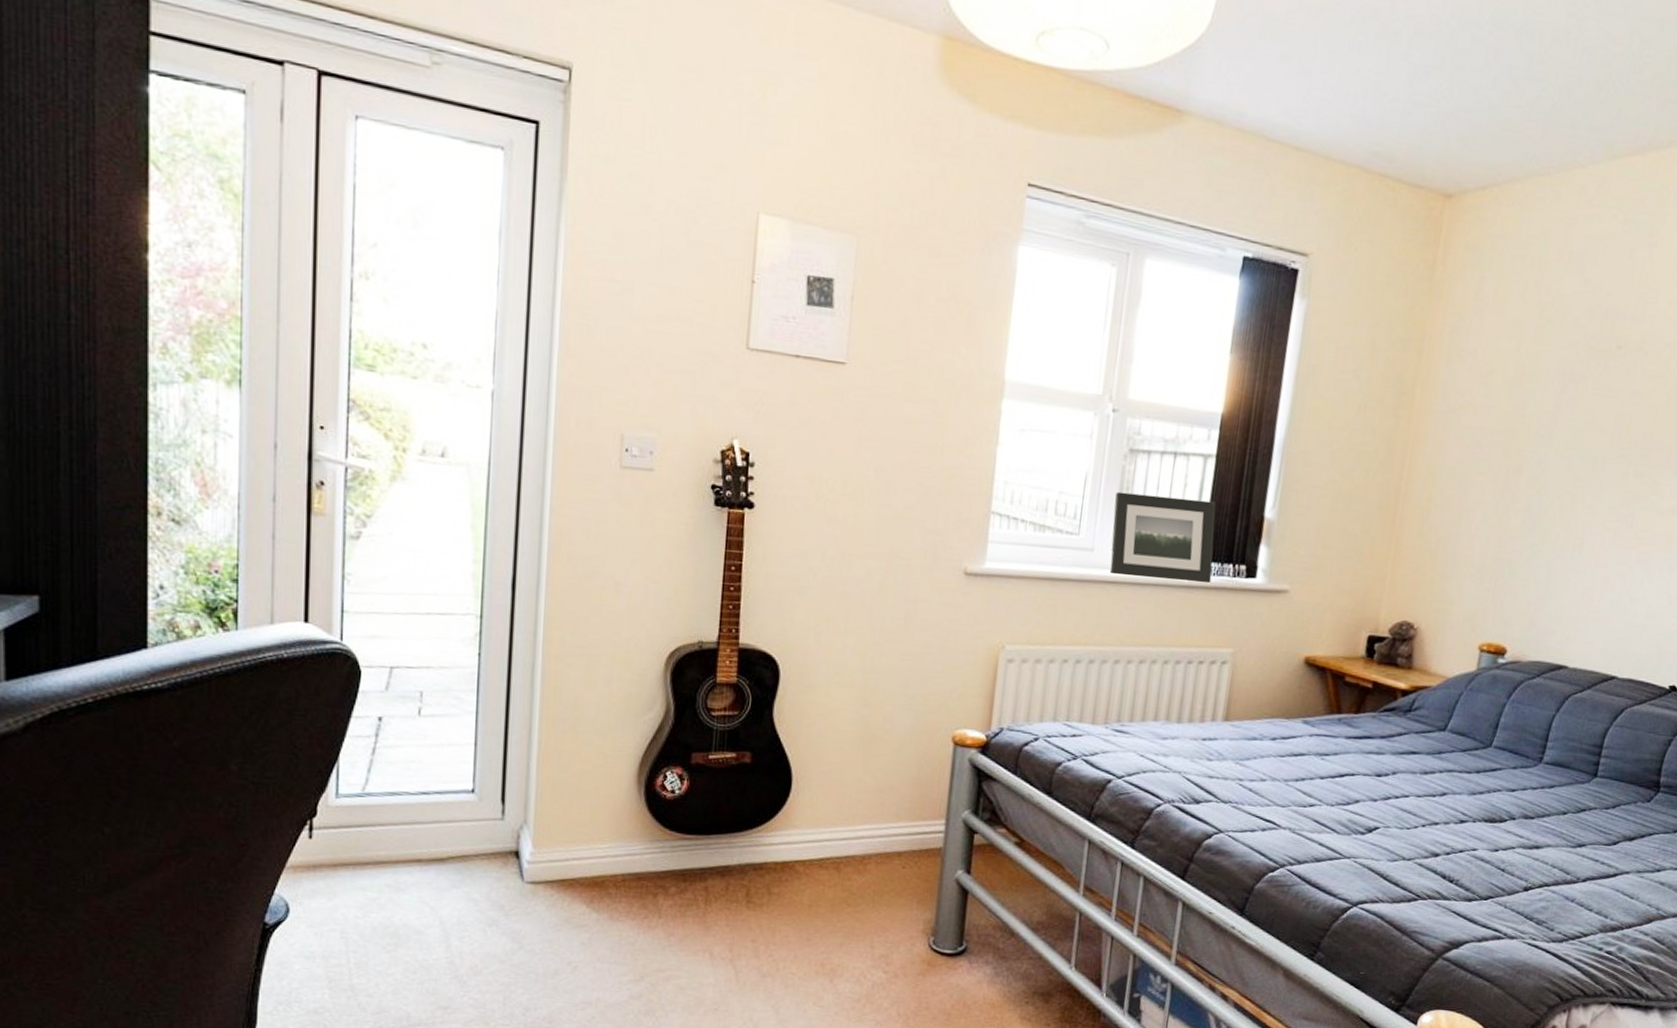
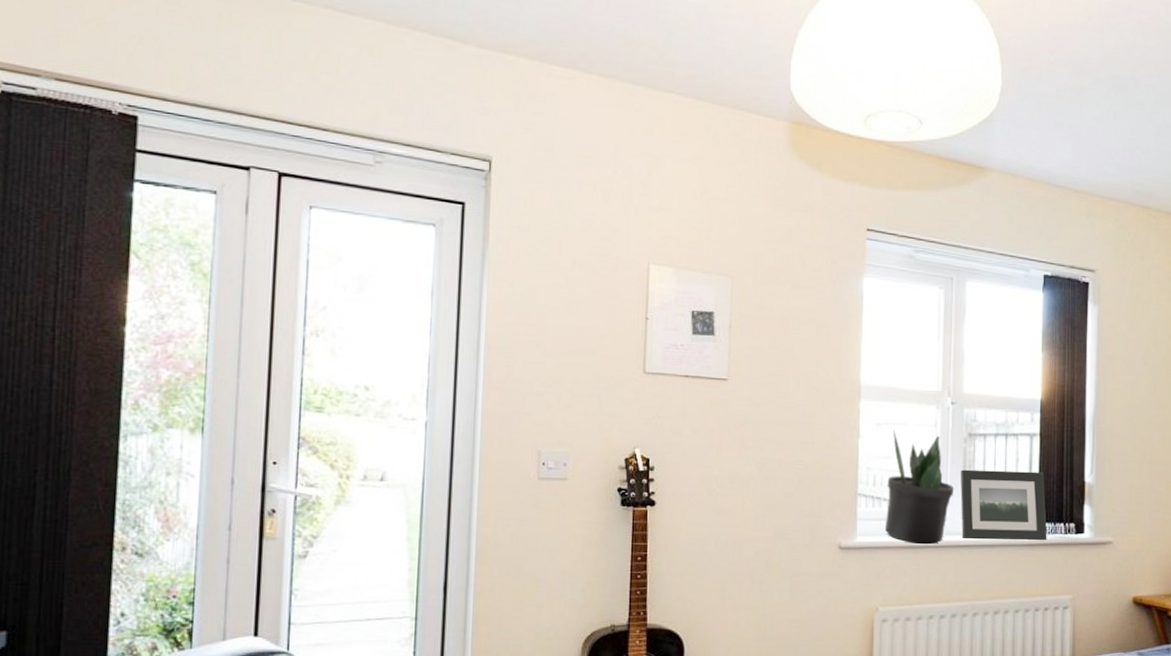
planter: none [1019,438,1107,578] -> present [884,430,955,545]

